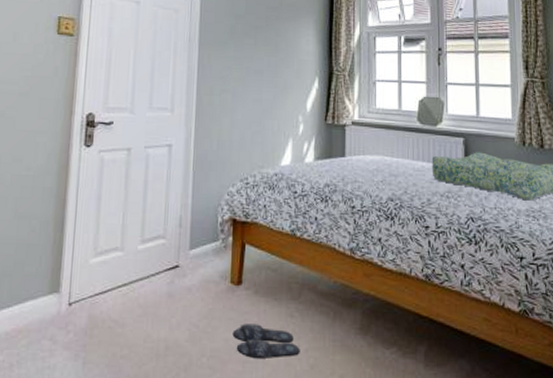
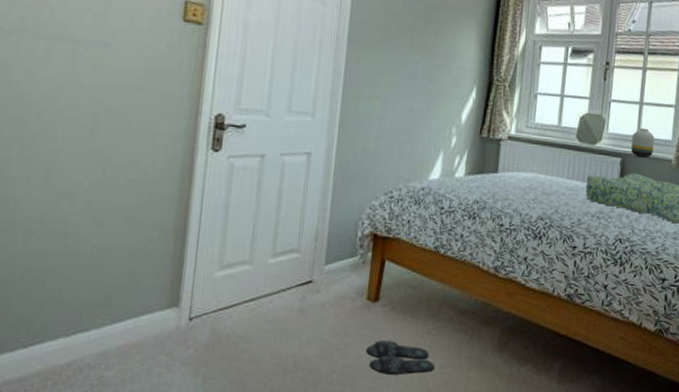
vase: none [472,108,495,137] -> present [631,127,655,158]

